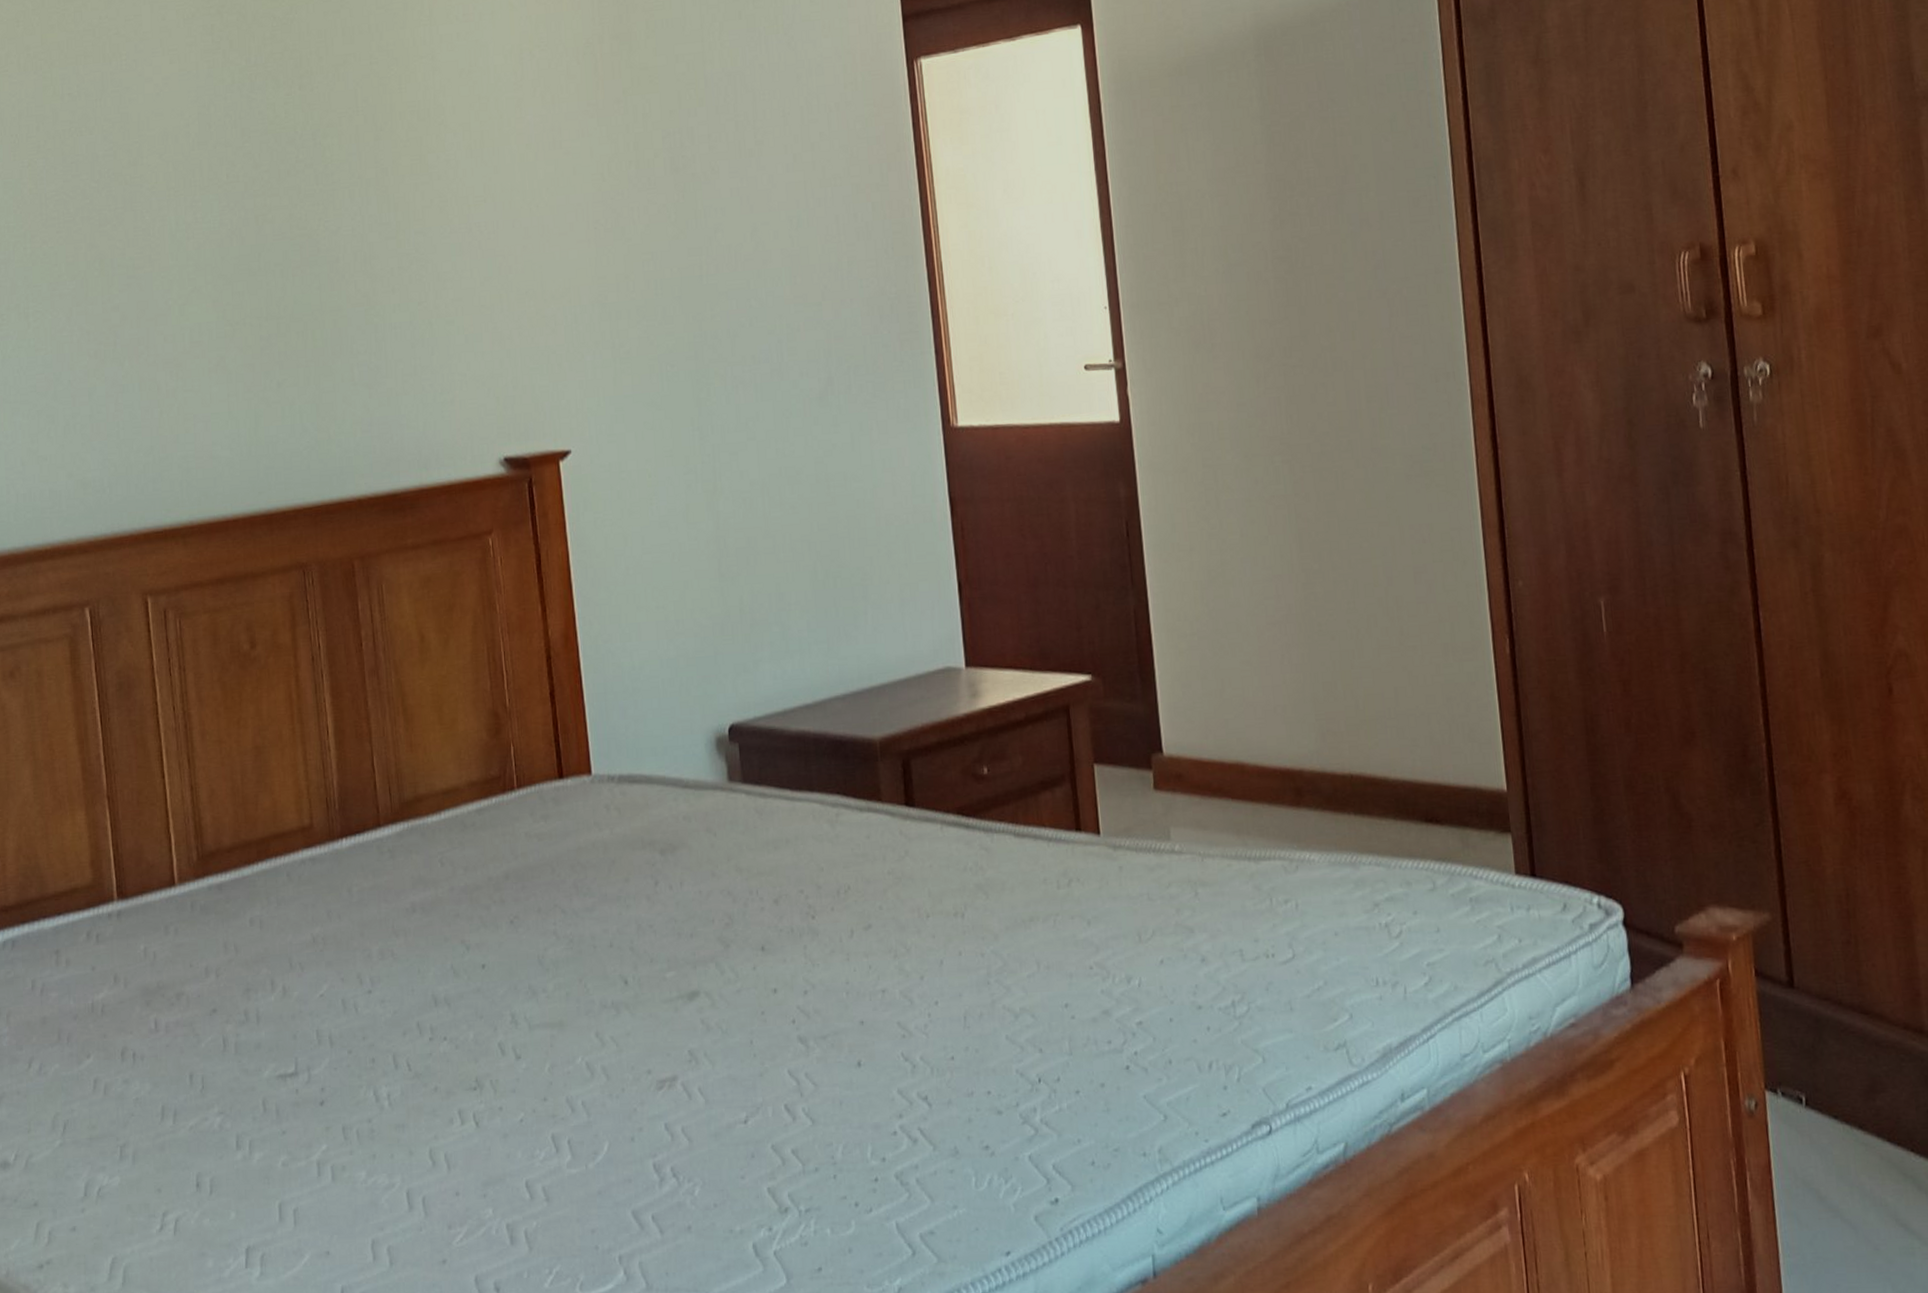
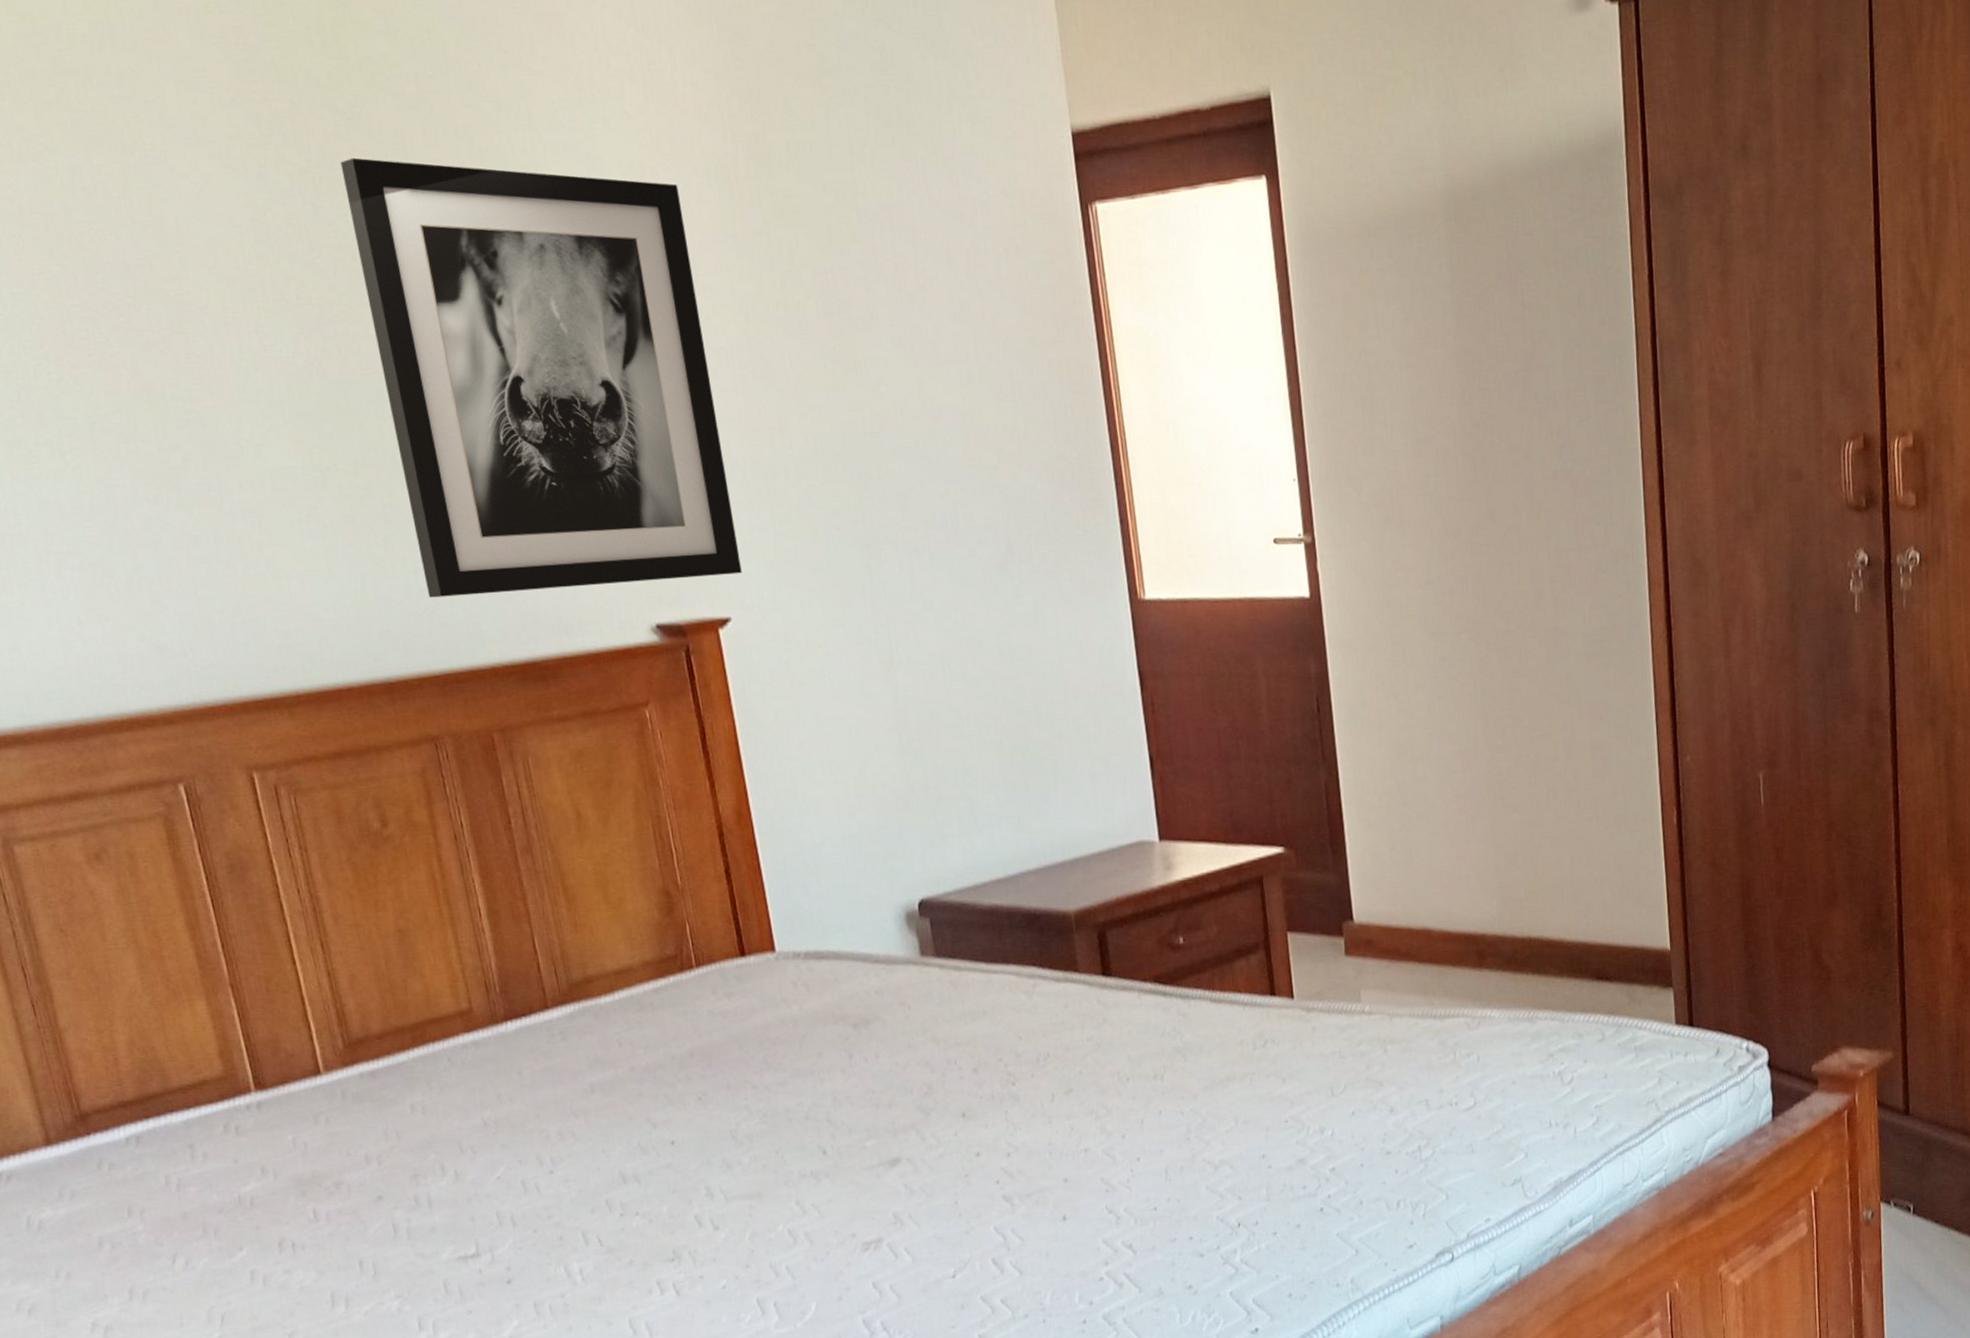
wall art: none [273,56,584,436] -> present [340,157,742,598]

